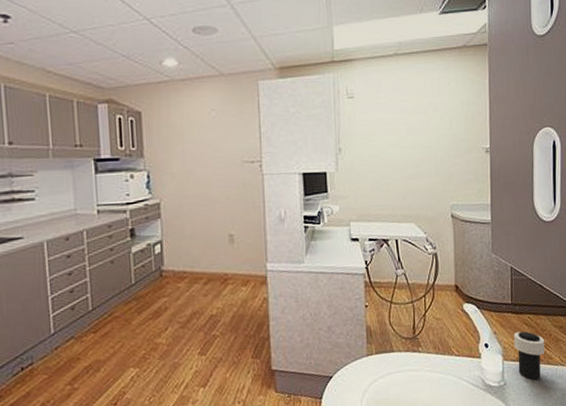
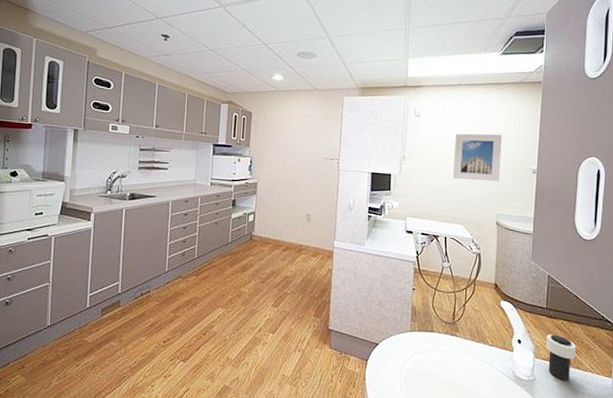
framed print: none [397,110,451,169] -> present [452,133,502,182]

